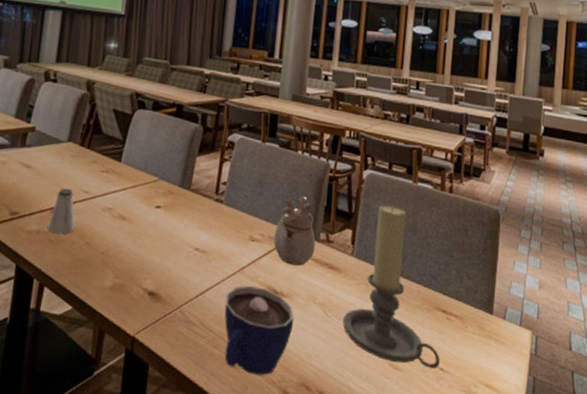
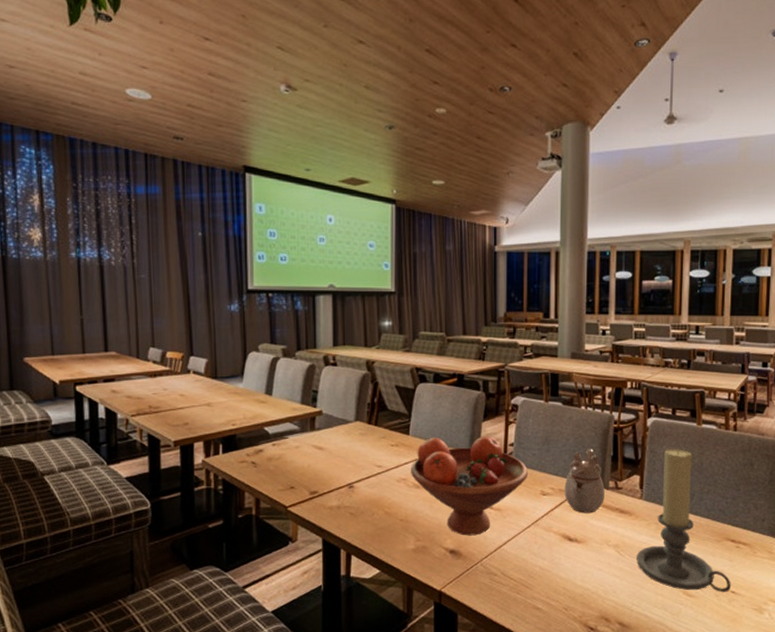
saltshaker: present [48,188,76,235] -> none [347,464,373,507]
fruit bowl: none [118,166,239,278] -> present [411,436,529,536]
cup: present [224,286,295,376] -> none [523,536,590,614]

